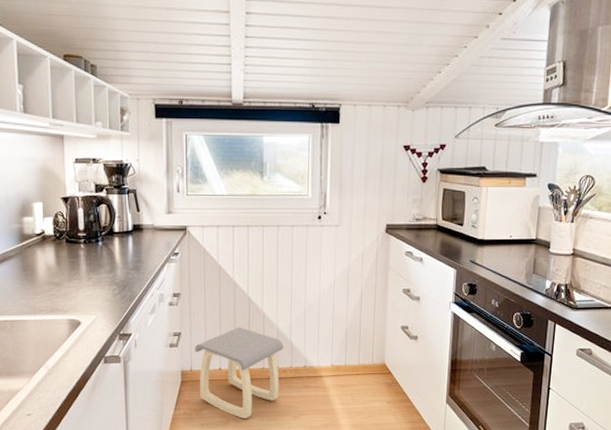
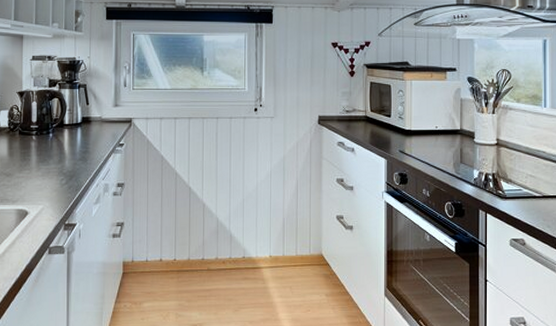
stool: present [194,327,284,419] -> none [136,217,223,313]

